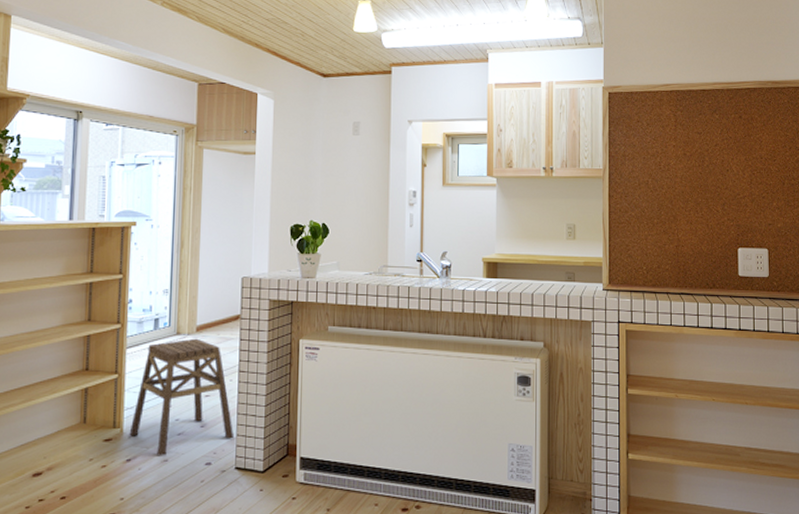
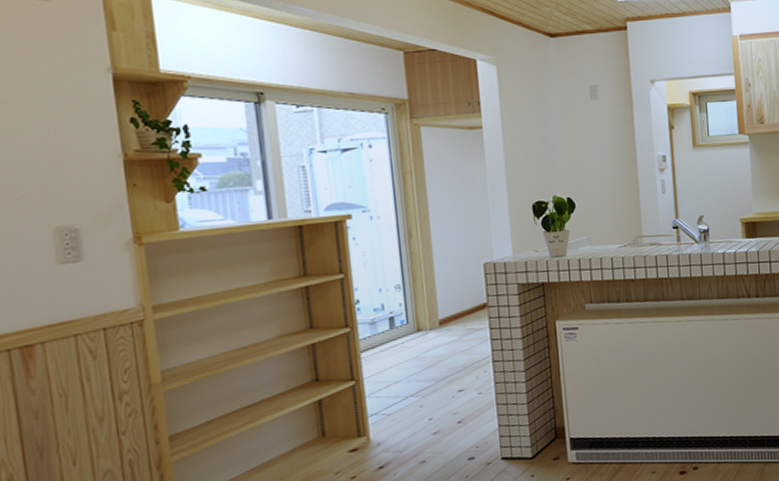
stool: present [129,338,235,456] -> none [377,332,497,459]

